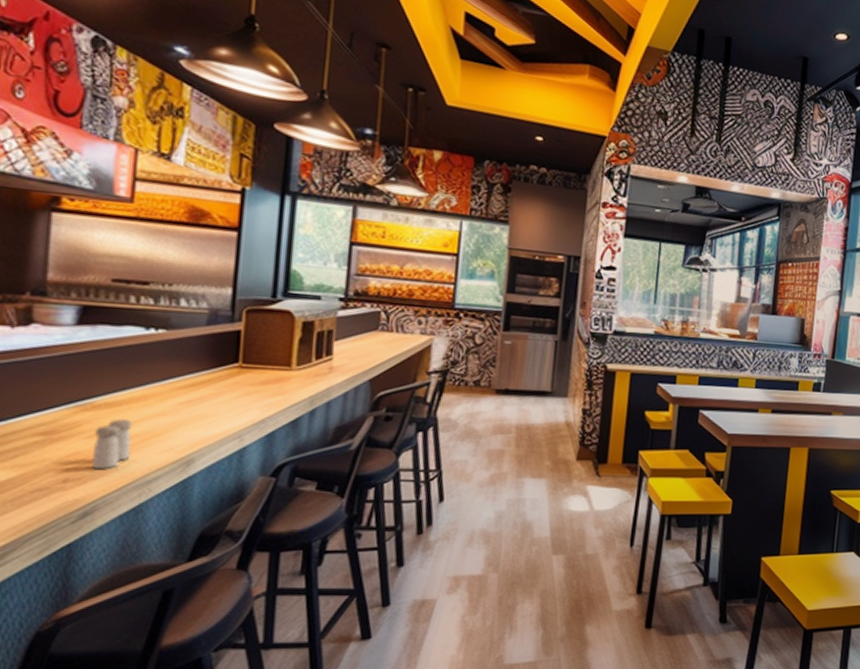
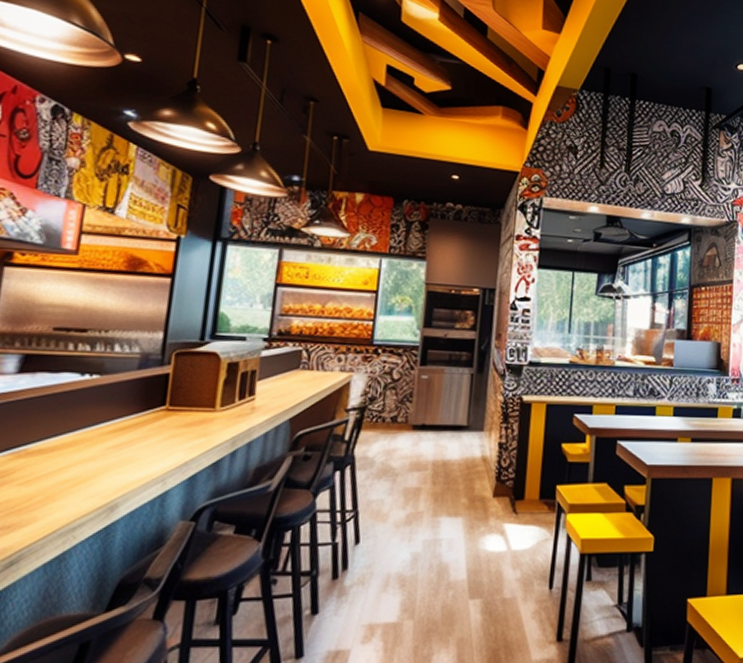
salt and pepper shaker: present [92,418,133,469] -> none [21,464,63,516]

